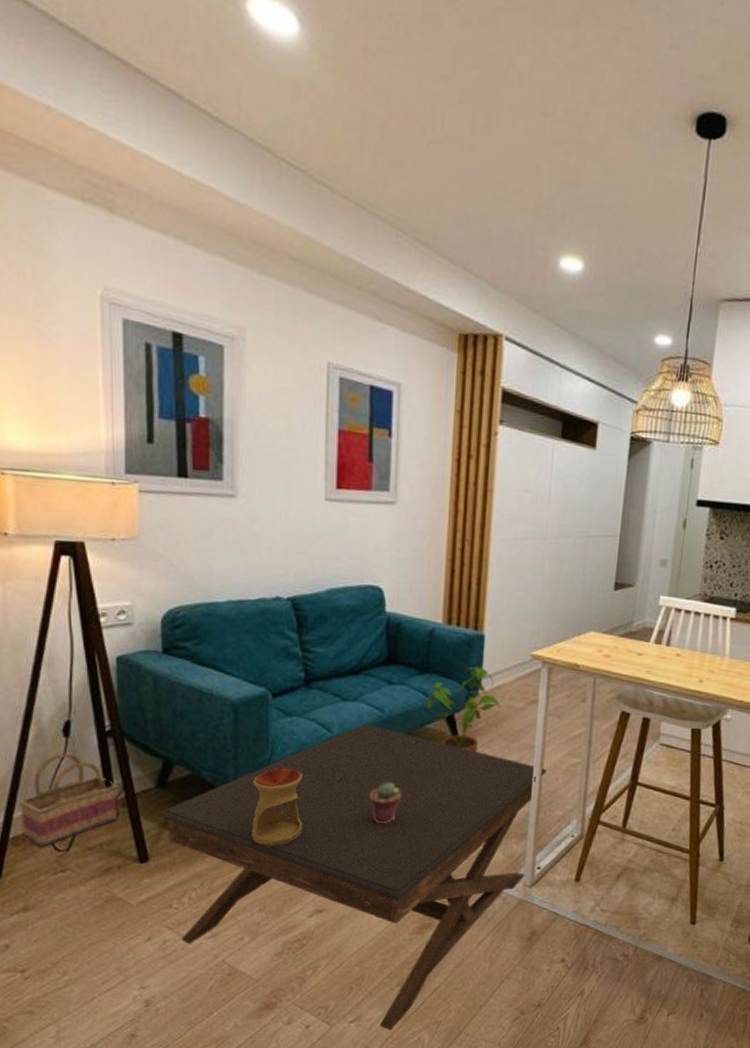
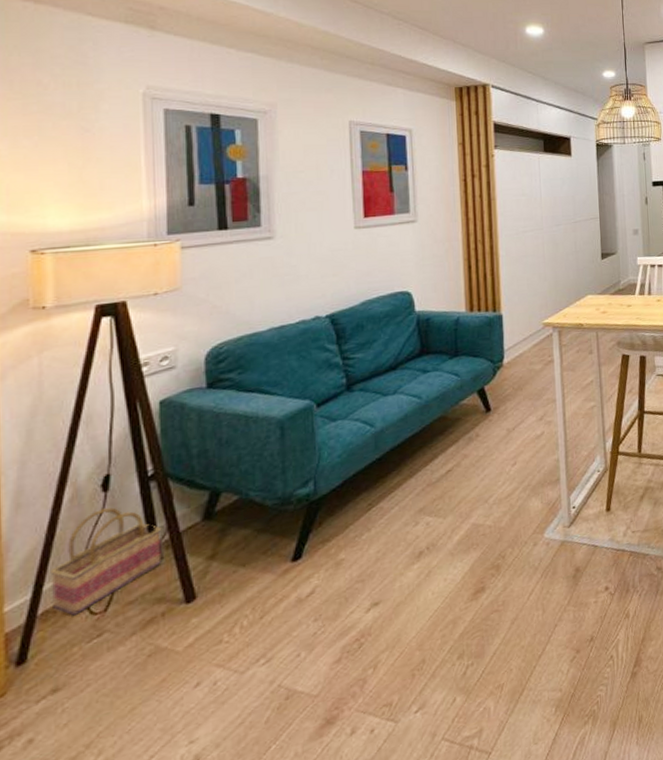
coffee table: present [157,724,548,1030] -> none [204,412,570,709]
oil burner: present [251,767,303,846] -> none [302,469,354,552]
potted succulent: present [369,783,401,824] -> none [415,461,445,503]
house plant: present [426,666,501,753] -> none [459,341,523,417]

